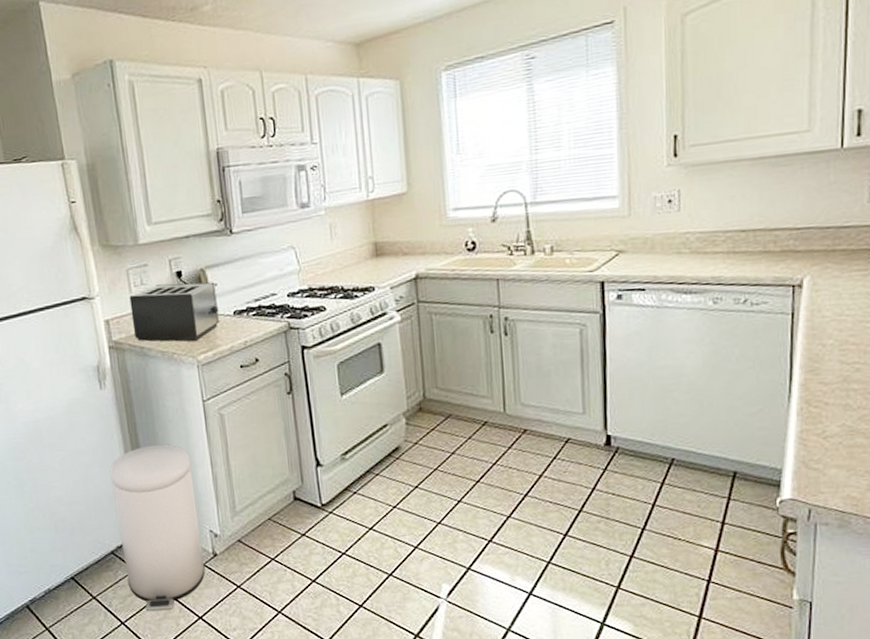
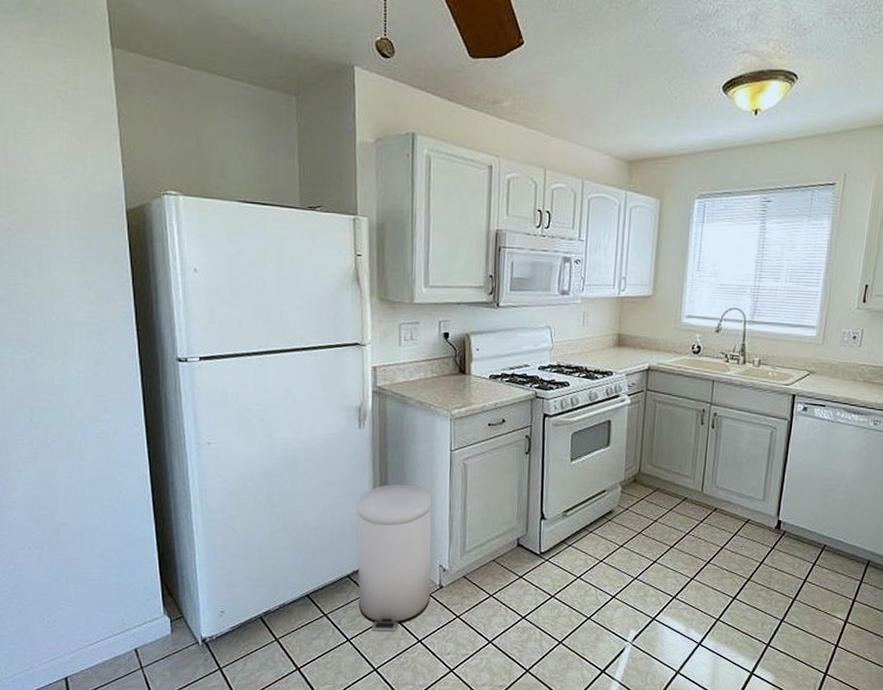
toaster: present [129,282,219,342] -> none [397,342,477,397]

